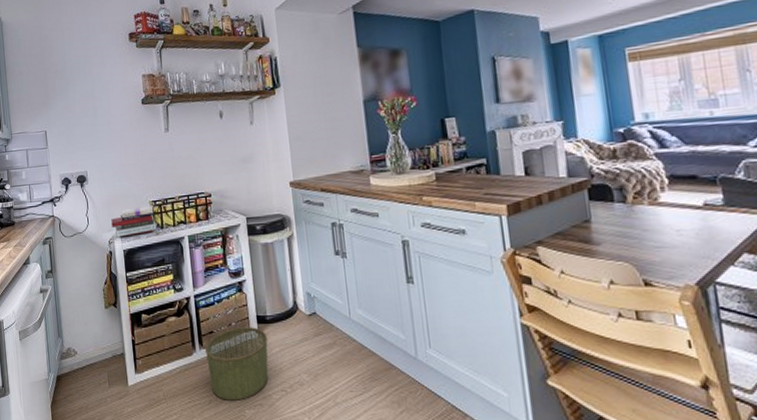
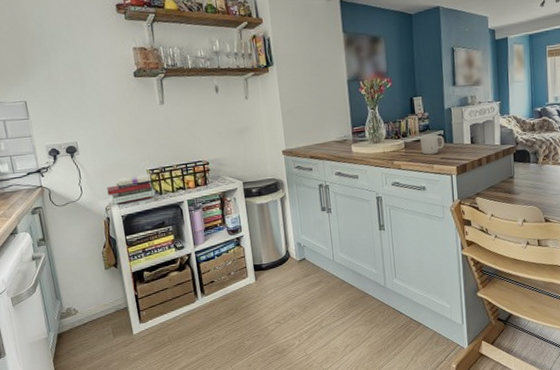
basket: present [204,327,269,401] -> none [206,274,265,336]
mug: none [455,162,488,189] -> present [419,133,444,155]

